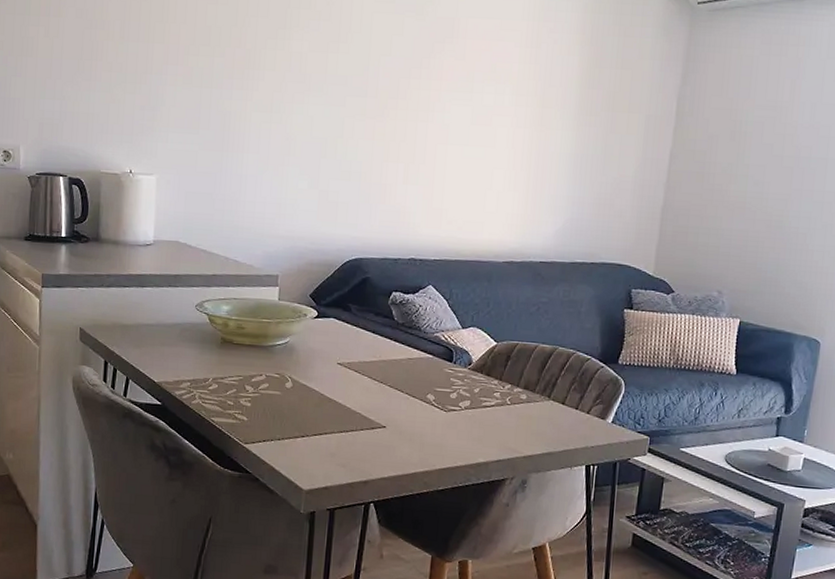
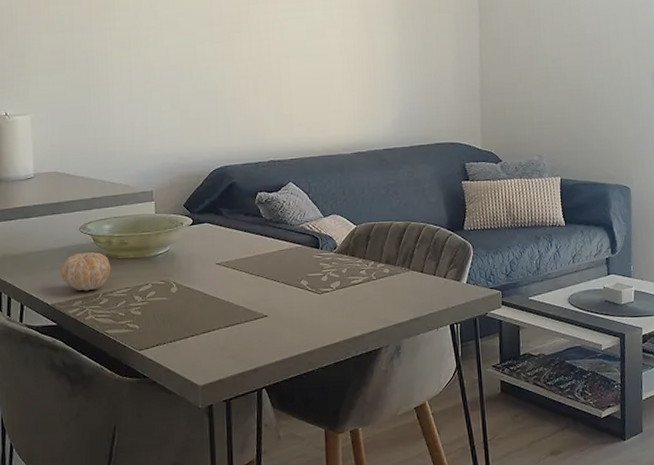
fruit: none [170,332,224,374] -> present [60,251,111,291]

